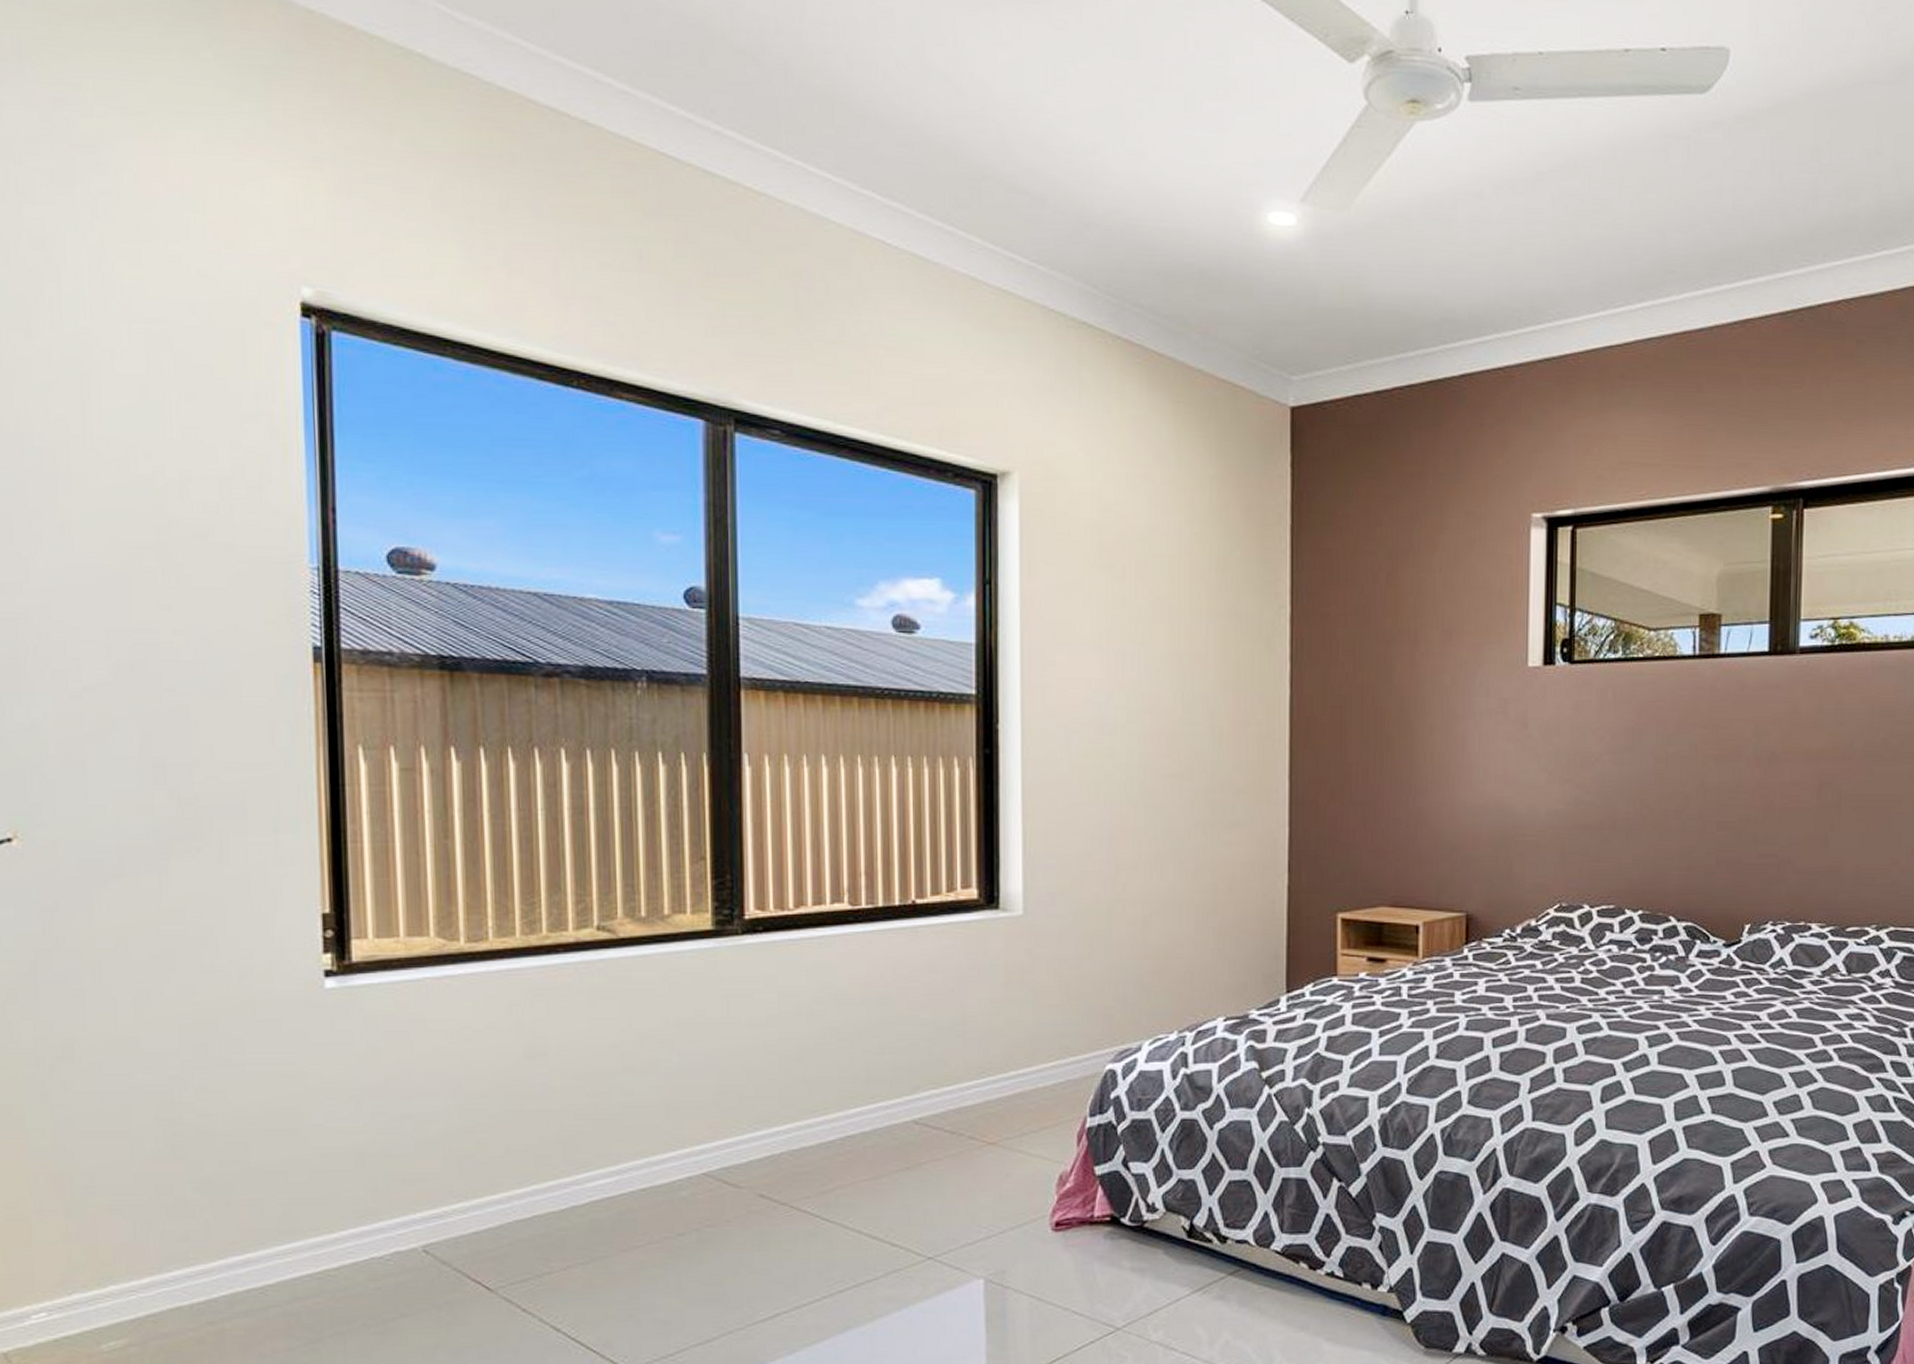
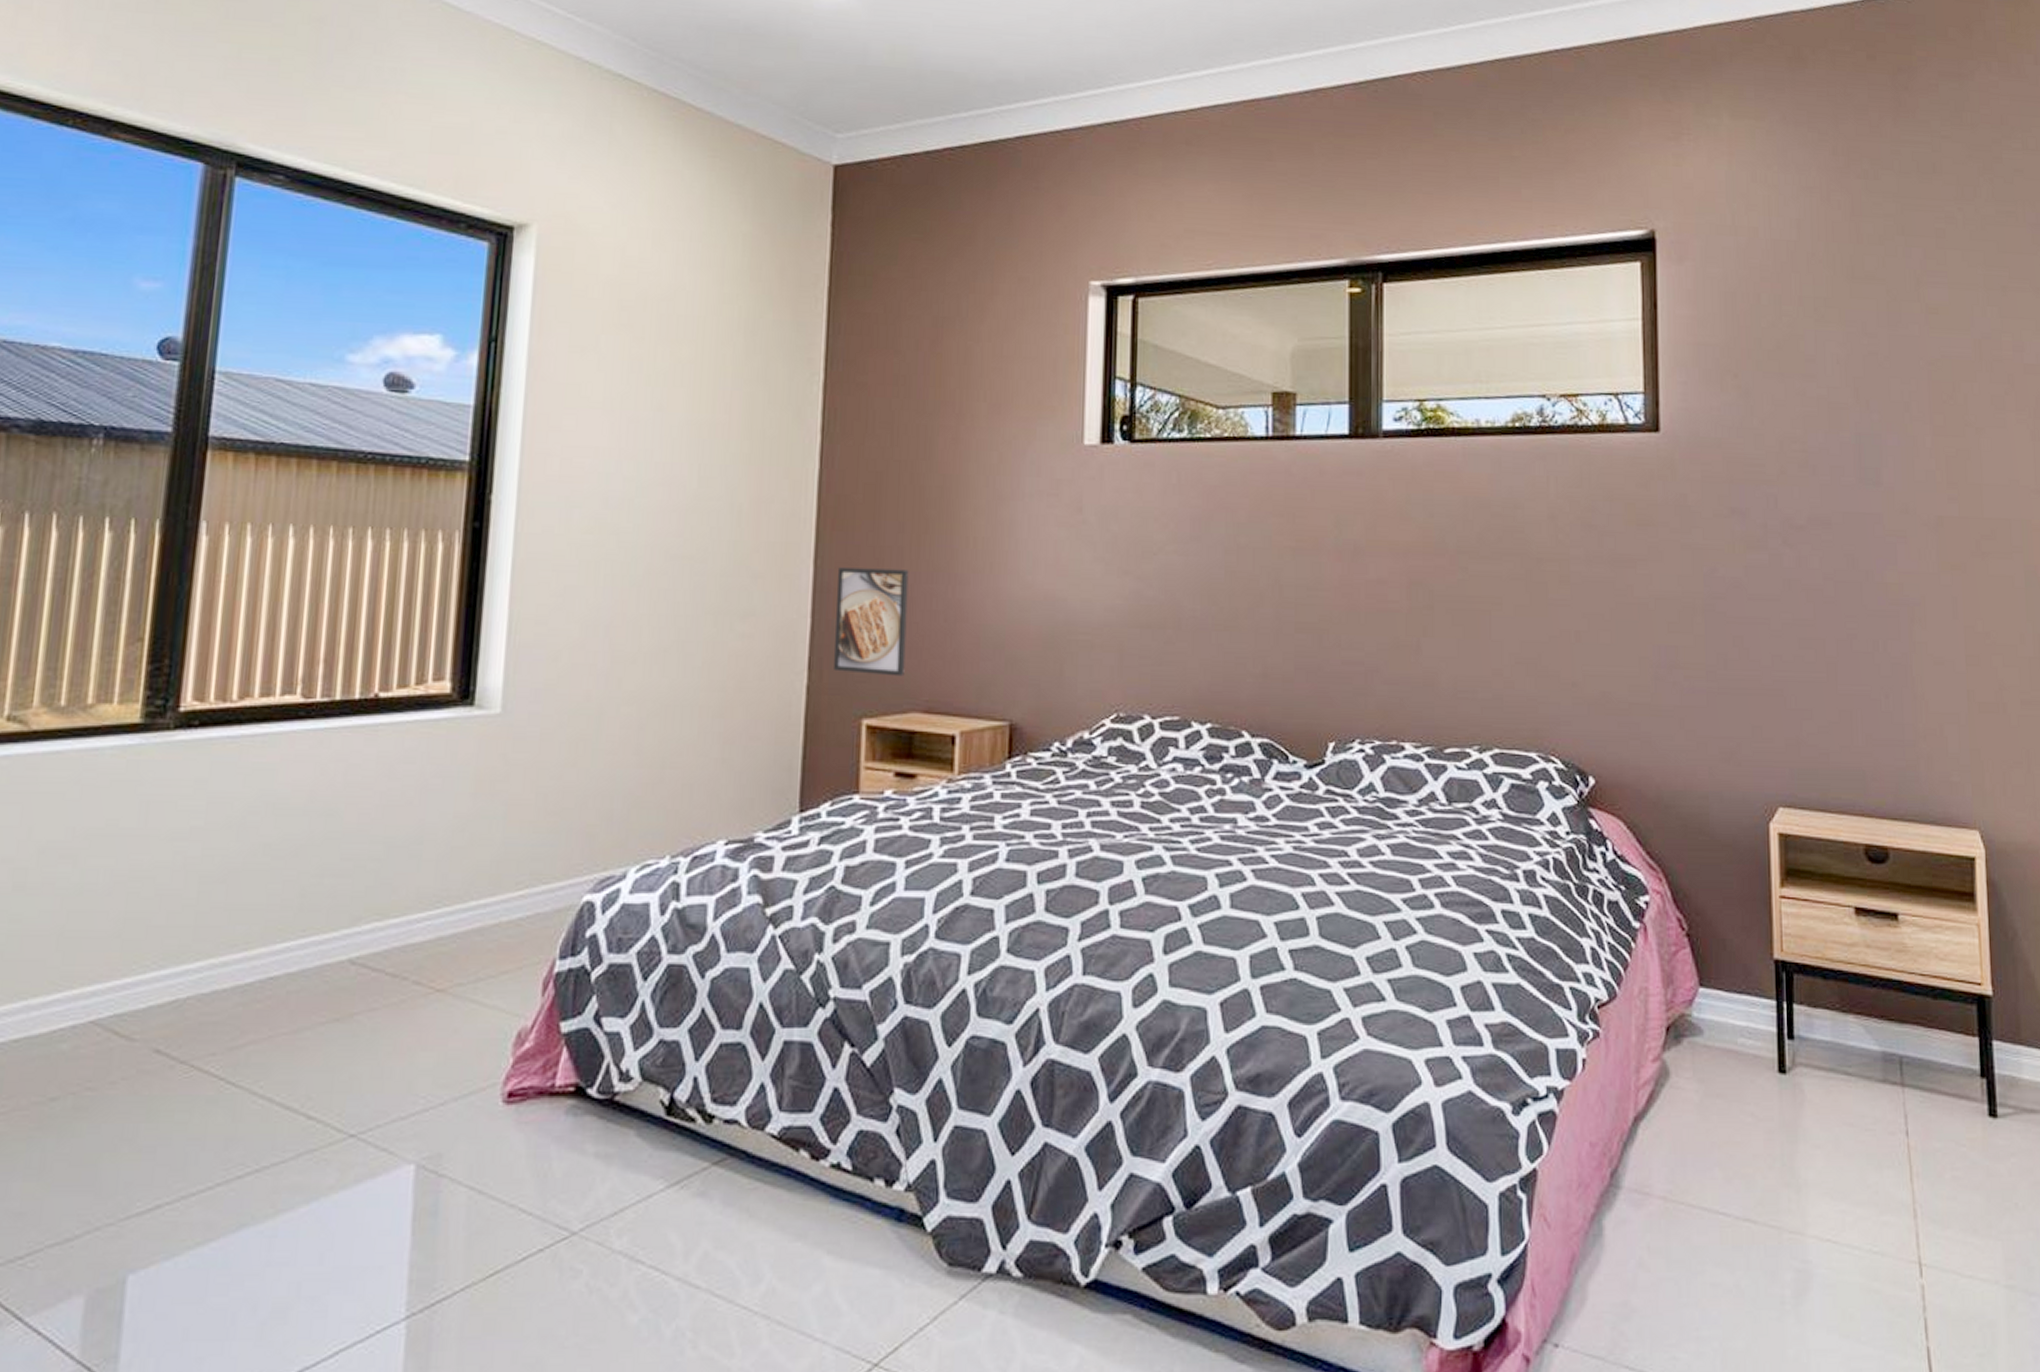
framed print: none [1310,782,1374,876] -> present [834,567,909,677]

